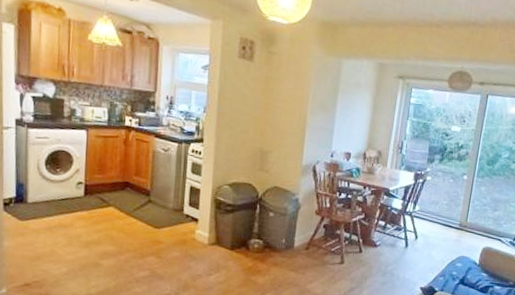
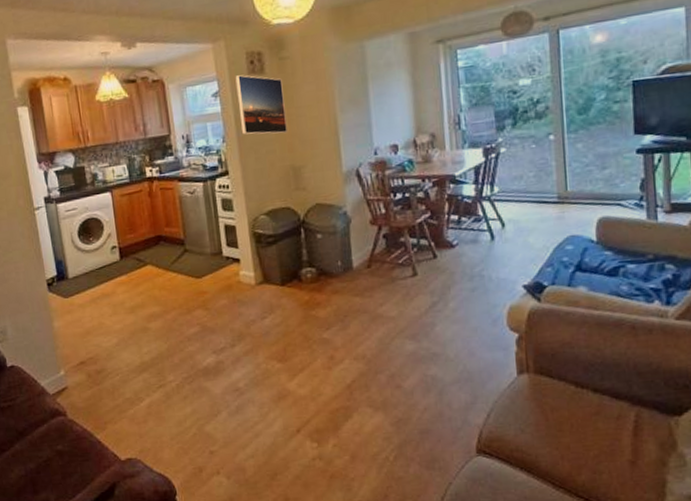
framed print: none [223,56,267,120] -> present [235,75,287,135]

